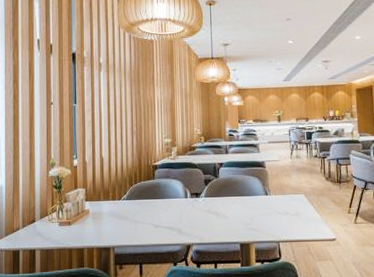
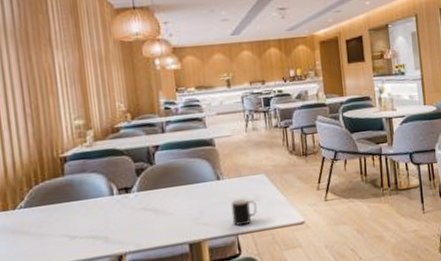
cup: none [275,212,296,235] -> present [230,198,257,226]

